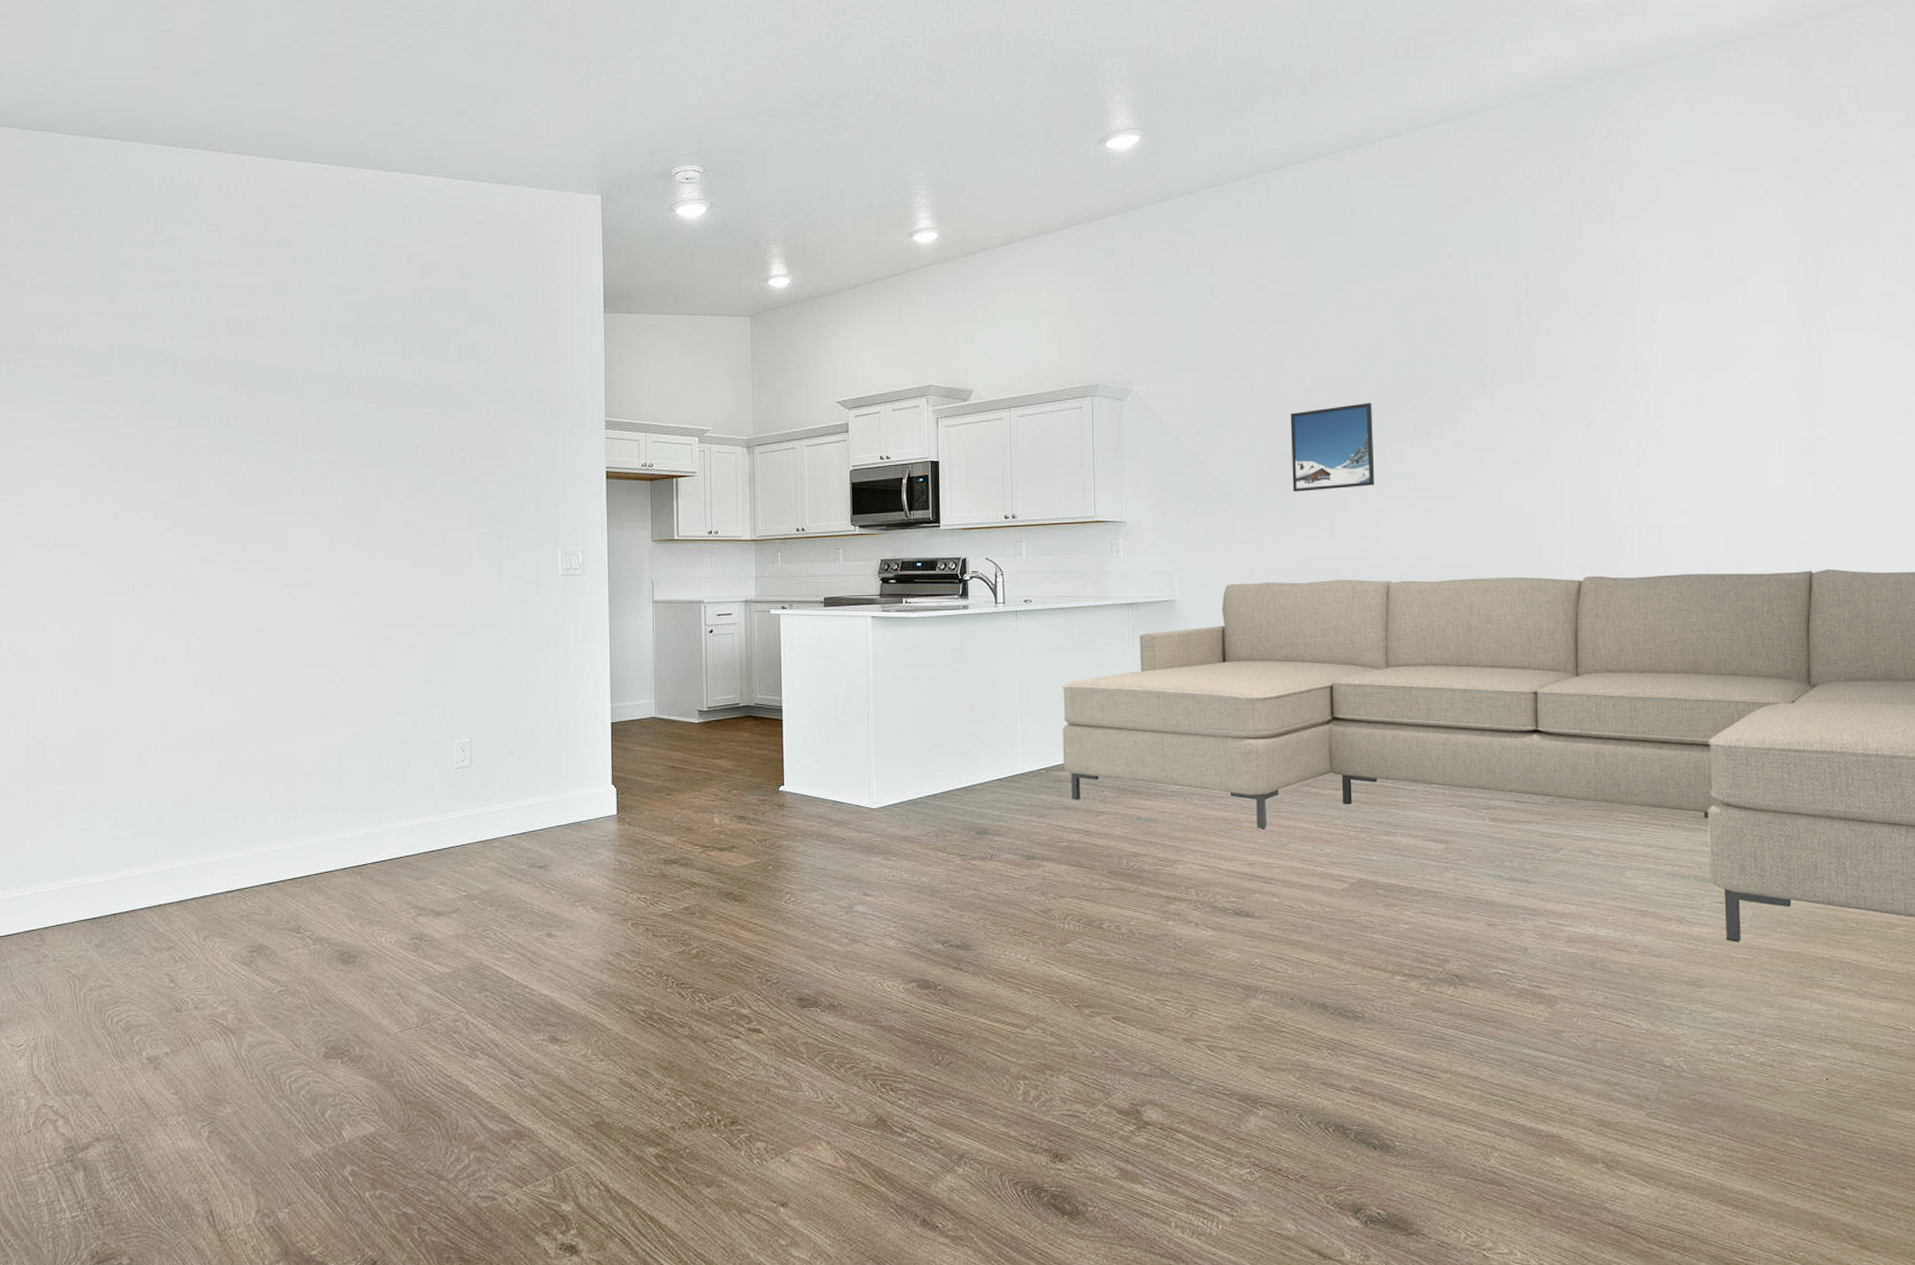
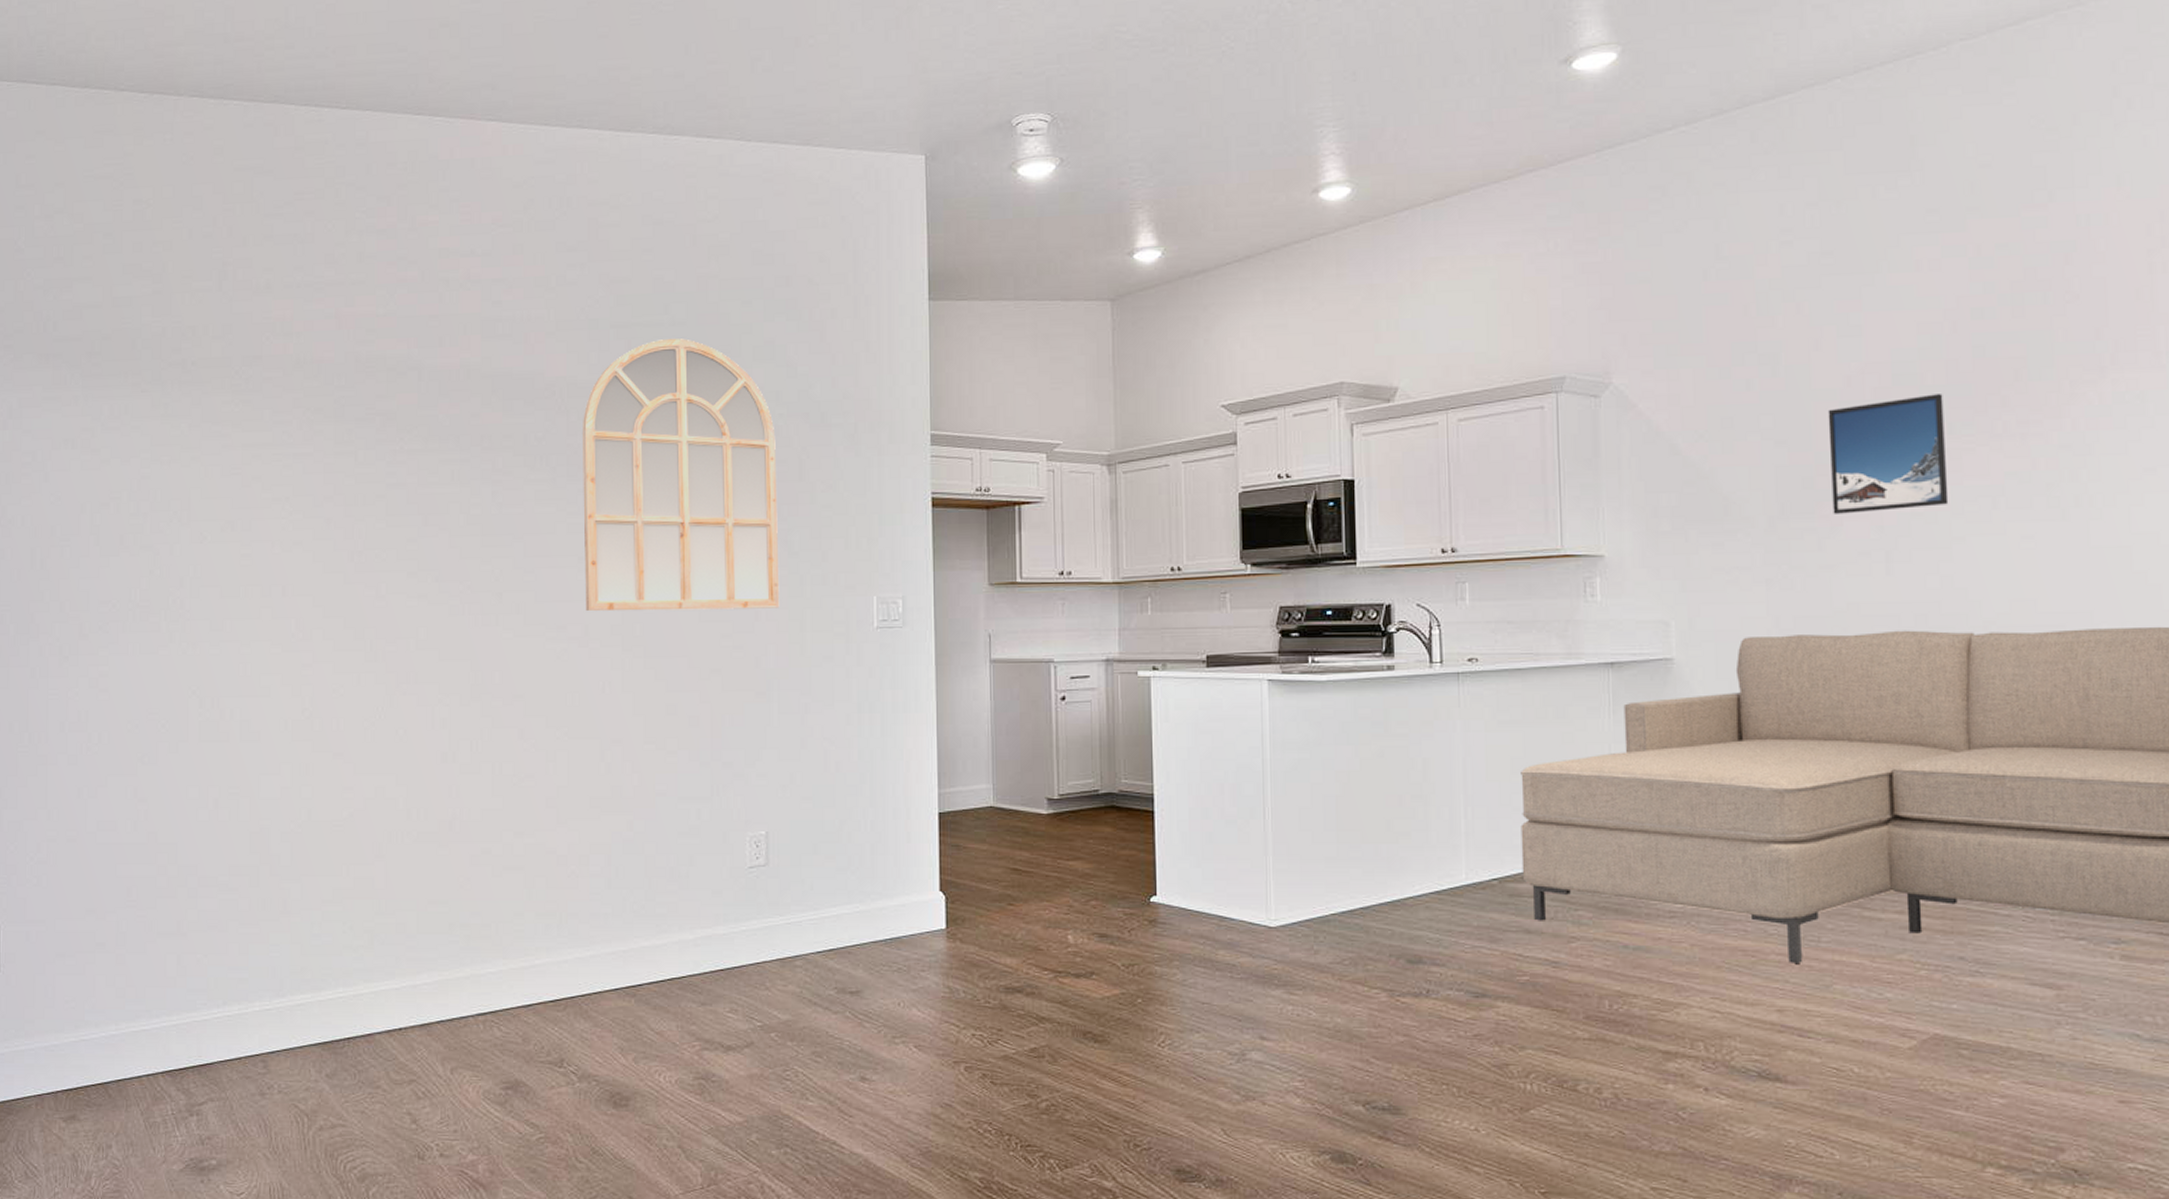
mirror: none [314,339,481,561] -> present [581,339,780,612]

